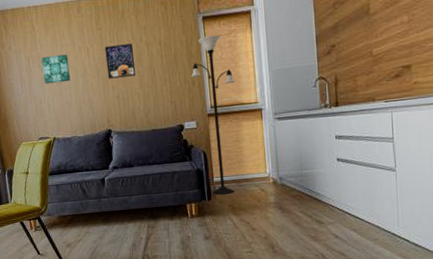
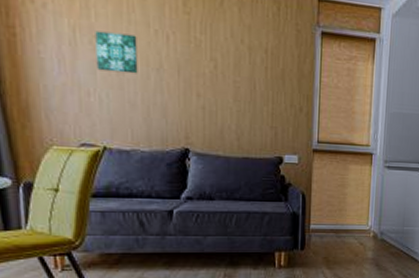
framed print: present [104,43,136,79] -> none [192,38,231,86]
floor lamp: present [191,35,236,195] -> none [299,56,349,244]

